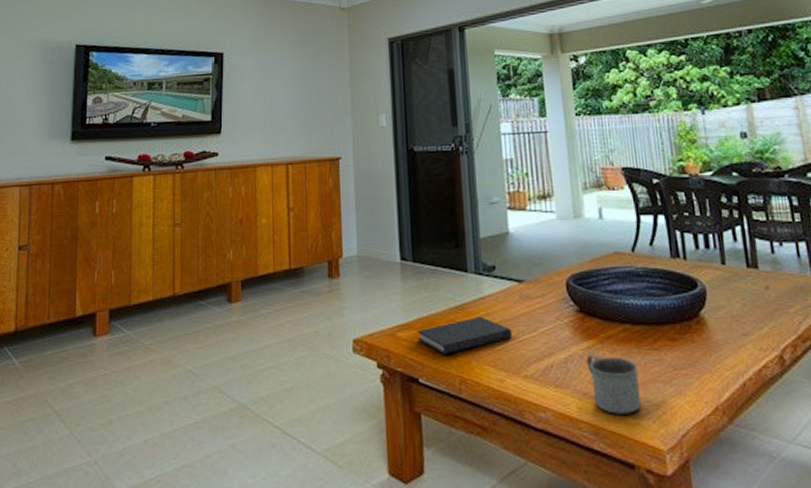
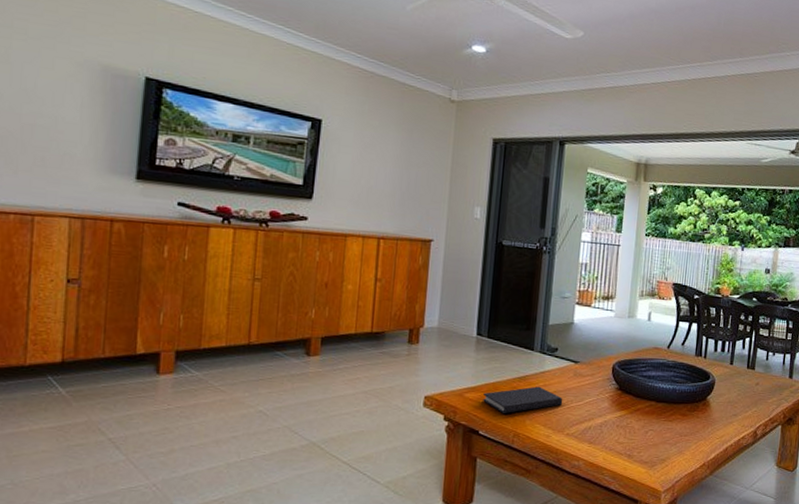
mug: present [586,353,641,414] -> none [617,421,655,465]

